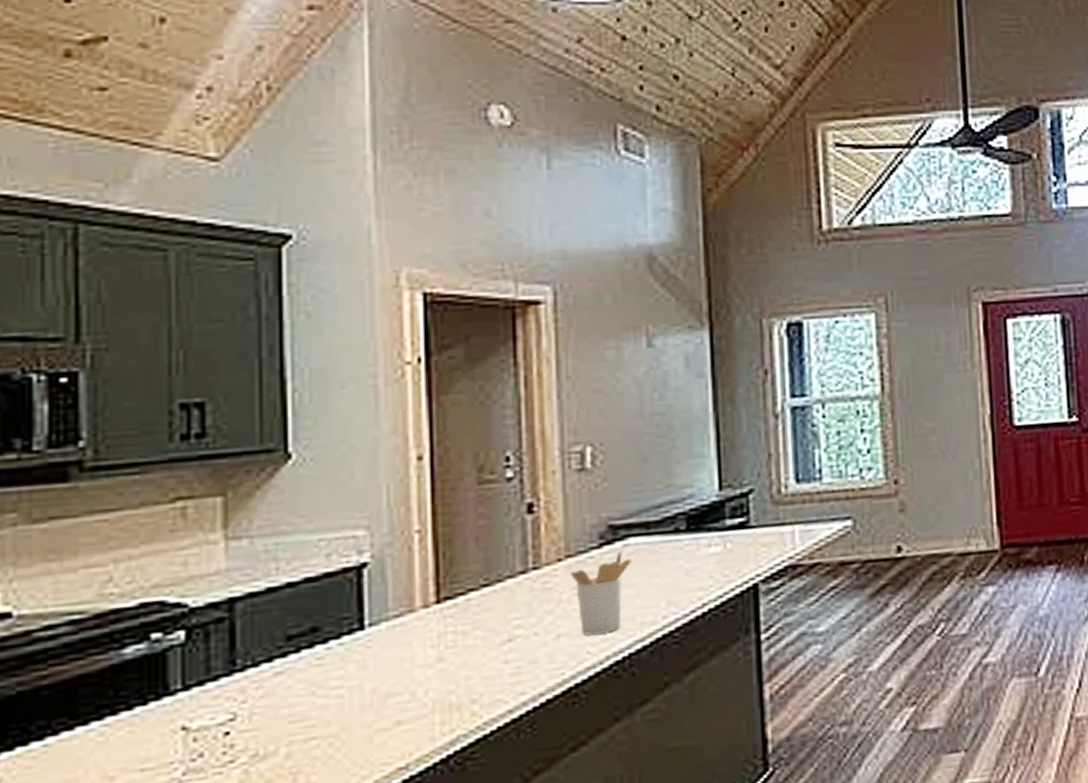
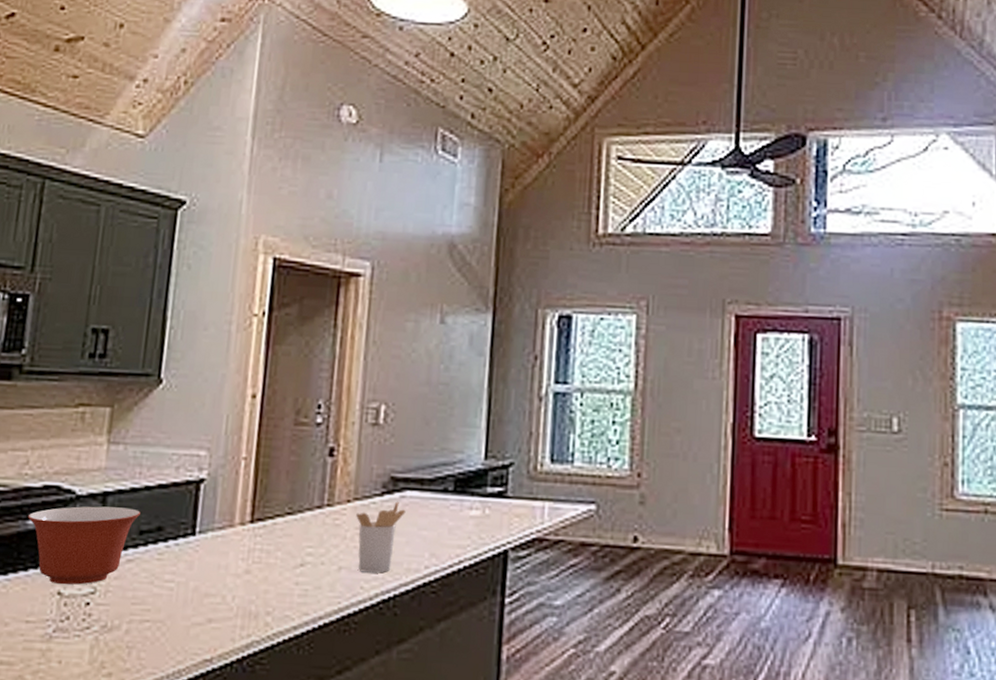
mixing bowl: none [122,612,284,718] -> present [27,506,140,585]

